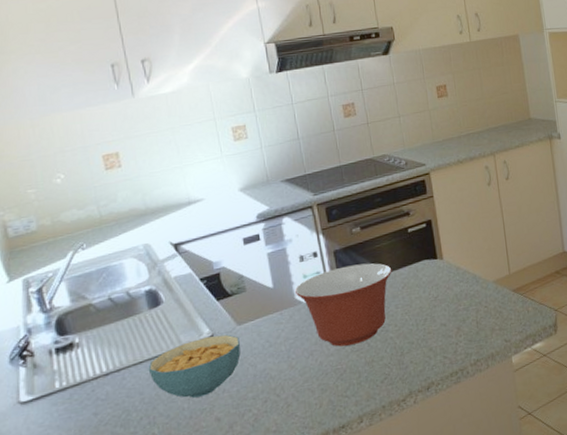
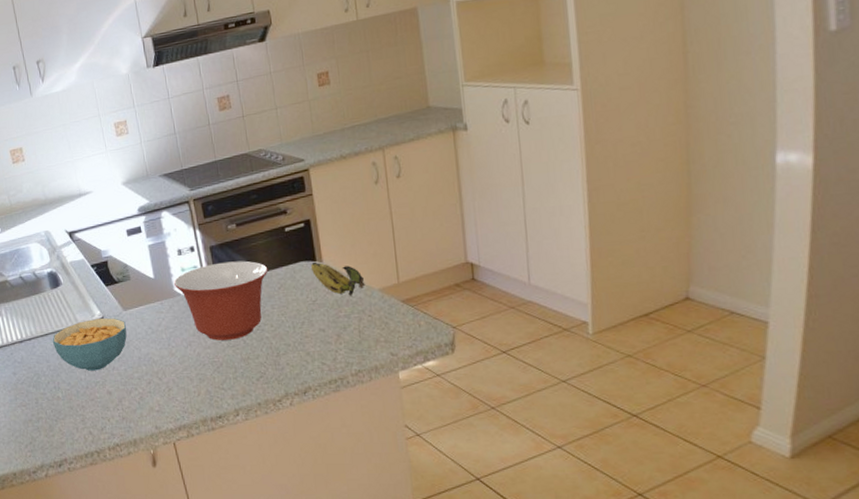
banana: none [432,259,482,291] -> present [310,262,365,297]

